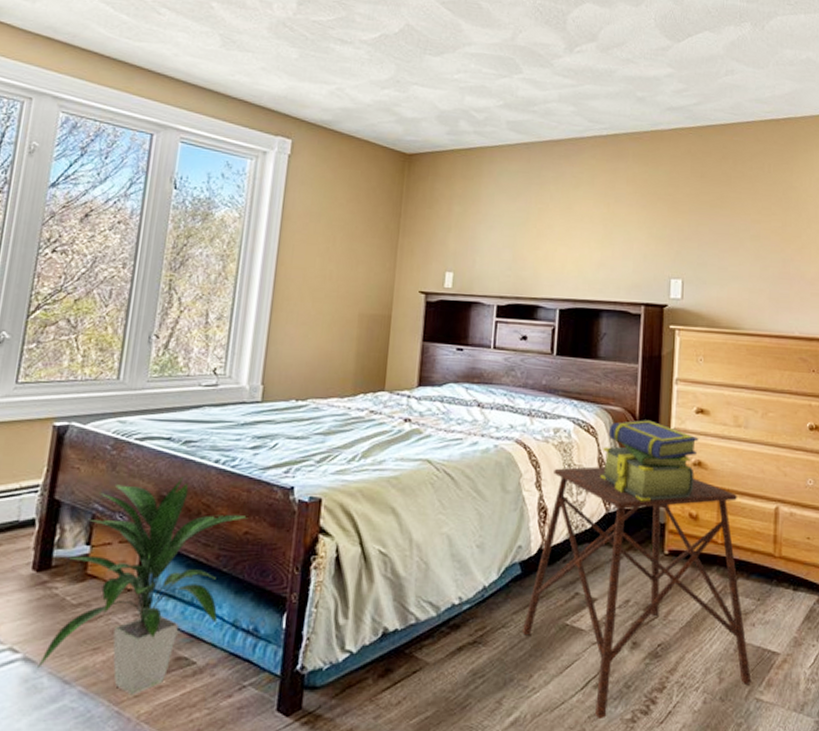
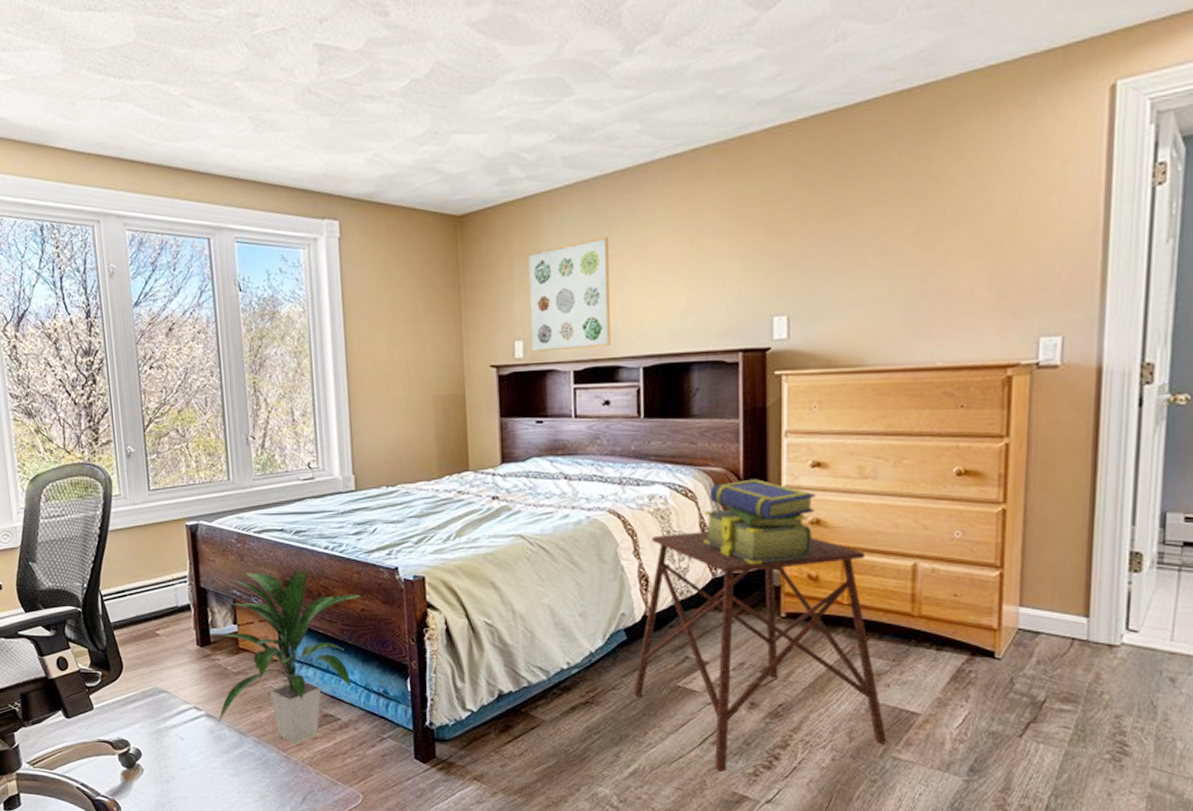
wall art: none [459,192,539,288] -> present [527,236,610,353]

